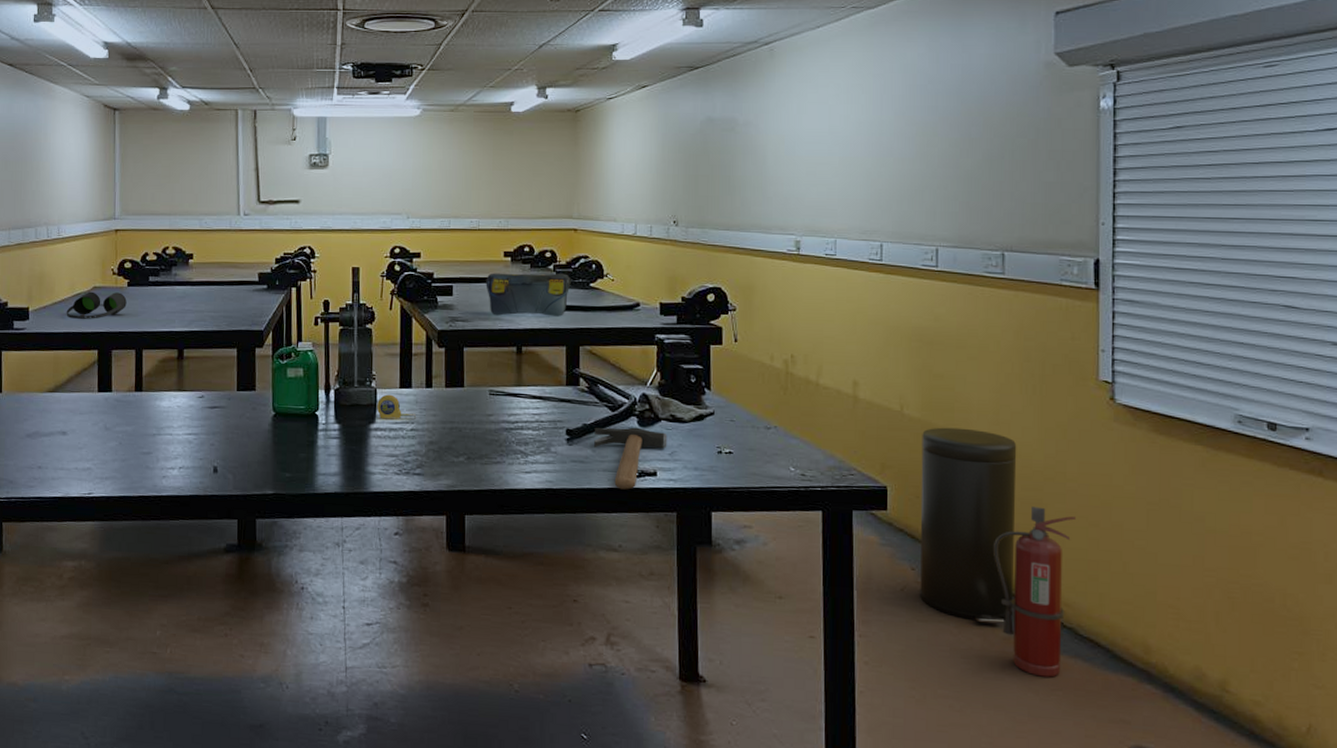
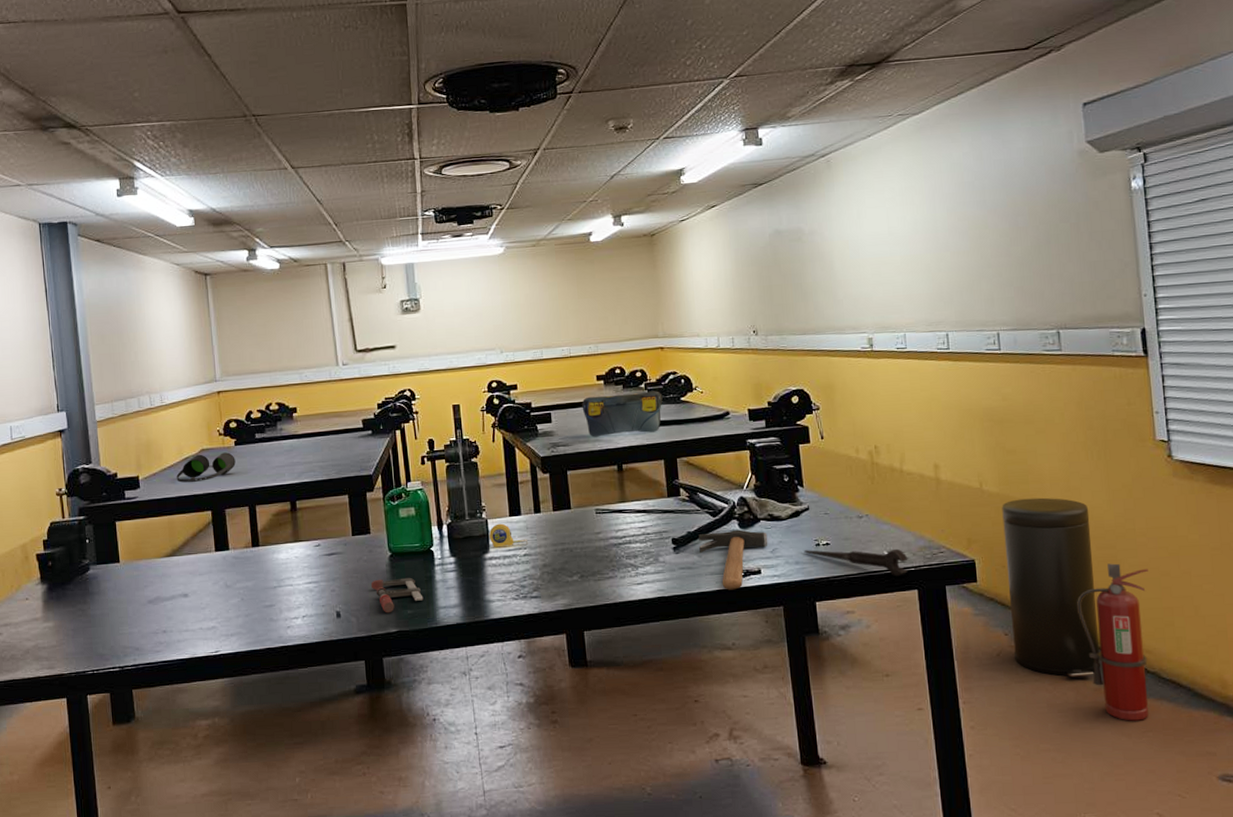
clamp: none [251,438,303,474] -> present [370,577,424,614]
wrench: none [704,456,815,496] -> present [804,548,908,577]

